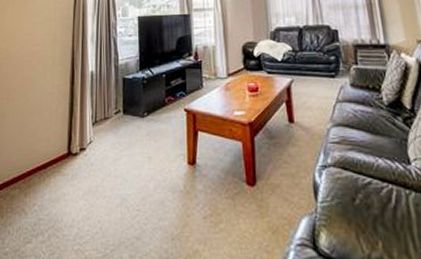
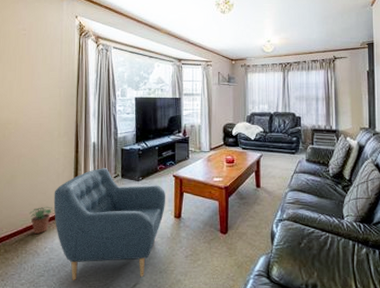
potted plant: none [17,151,43,186] -> present [29,206,52,234]
armchair: none [45,102,176,250] -> present [53,168,165,281]

